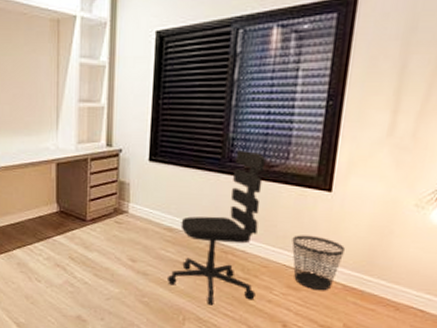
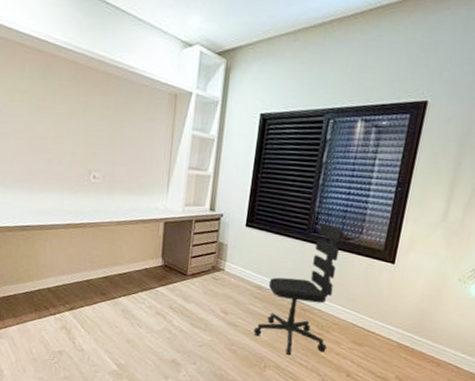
wastebasket: present [292,235,346,291] -> none [359,298,402,347]

